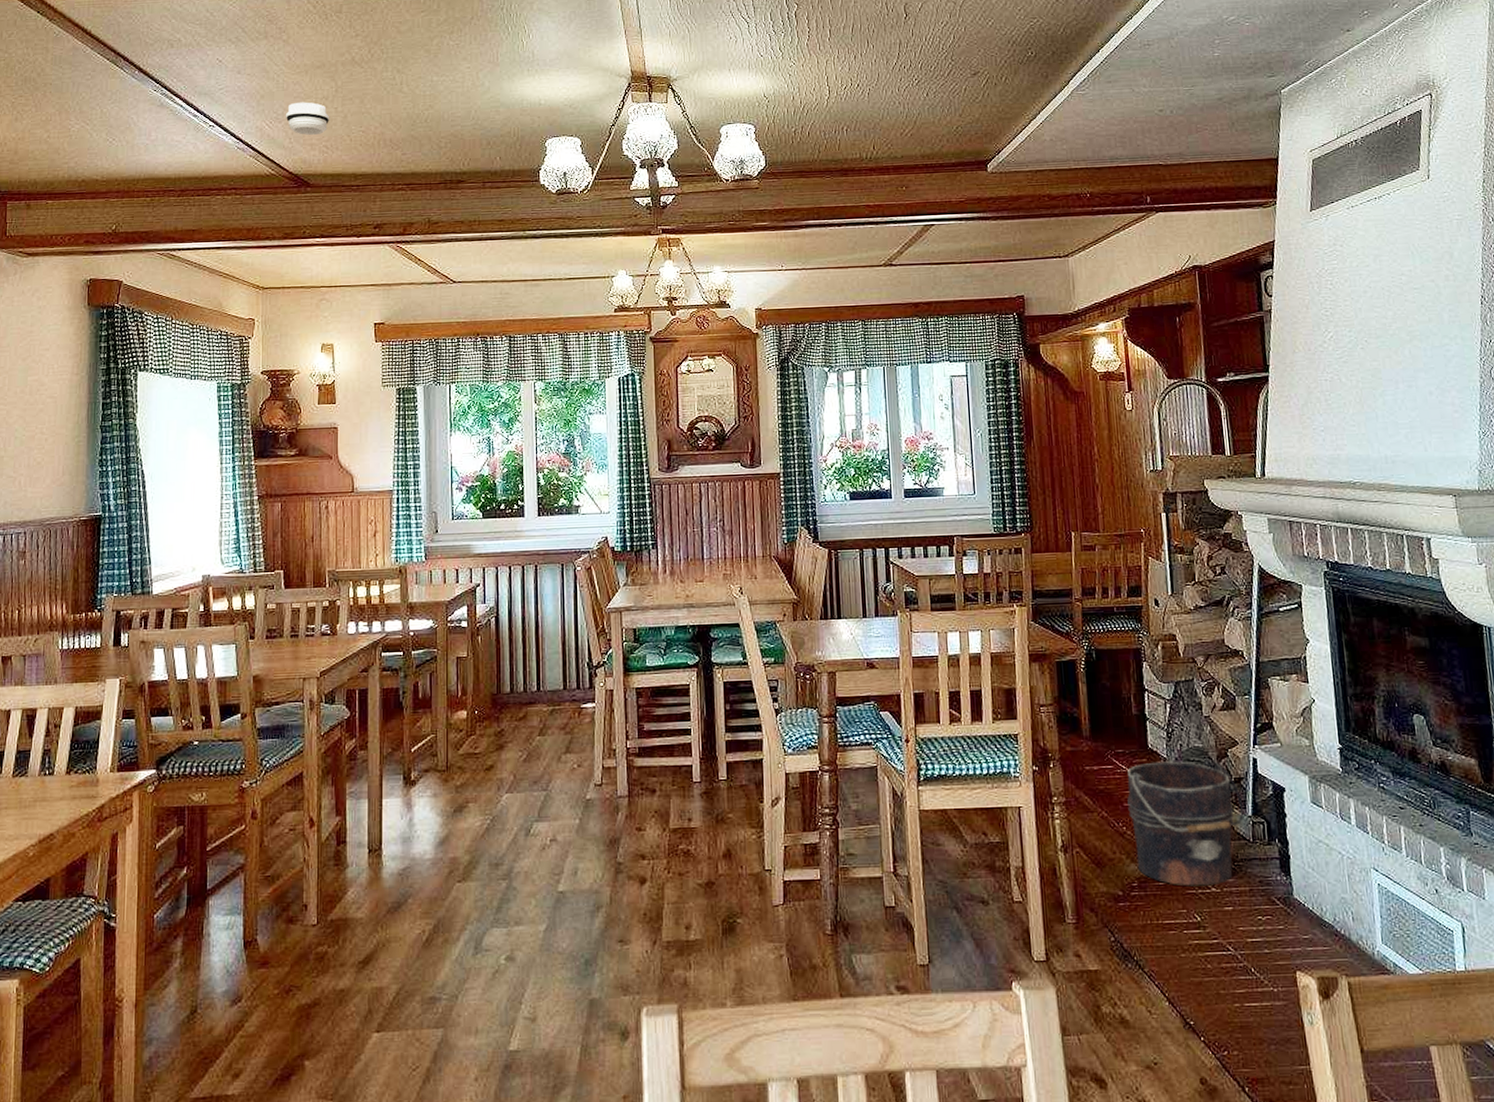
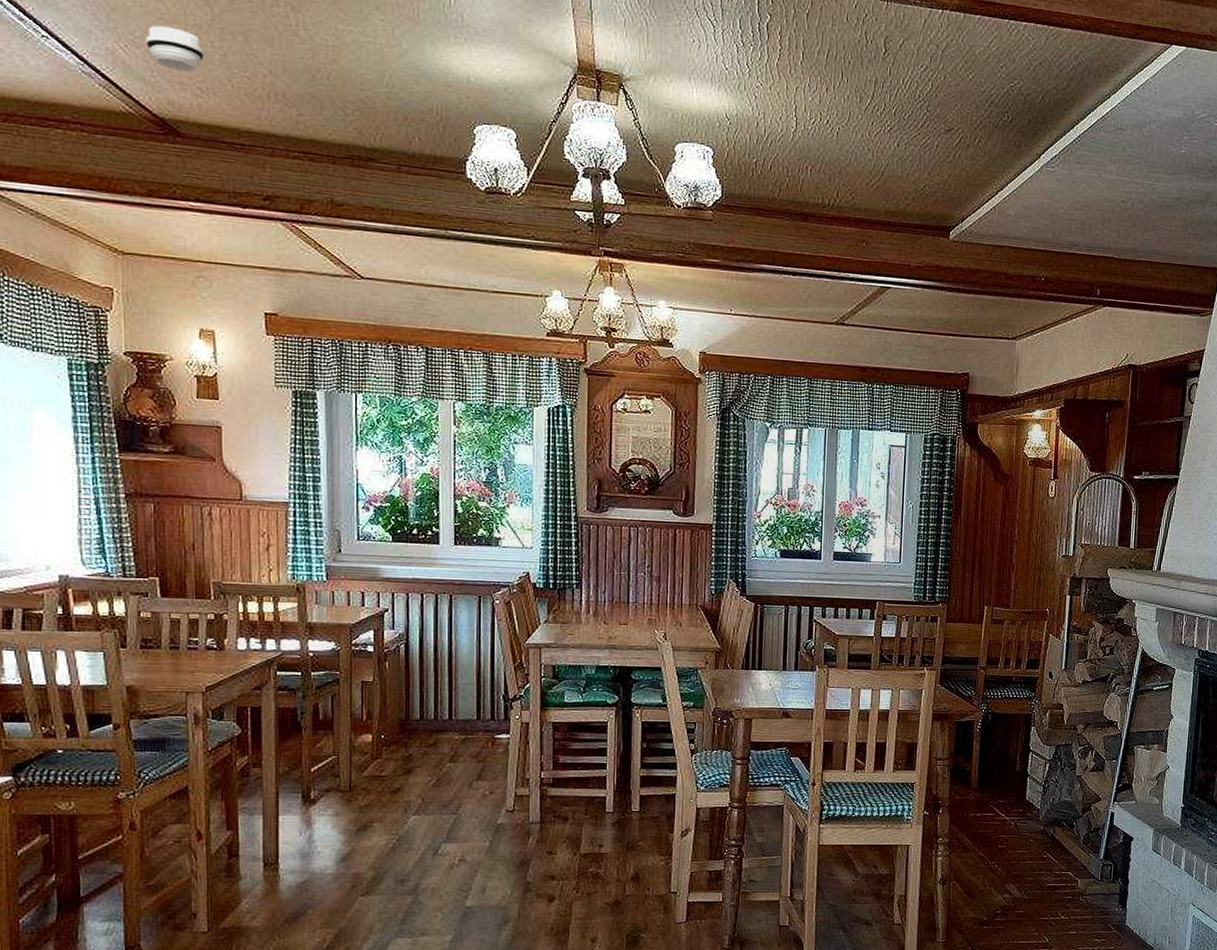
bucket: present [1127,761,1244,887] -> none [1001,812,1097,914]

